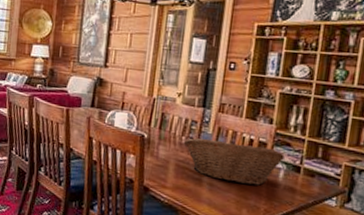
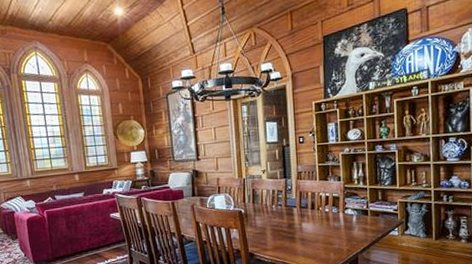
fruit basket: present [183,138,285,186] -> none [274,200,354,235]

